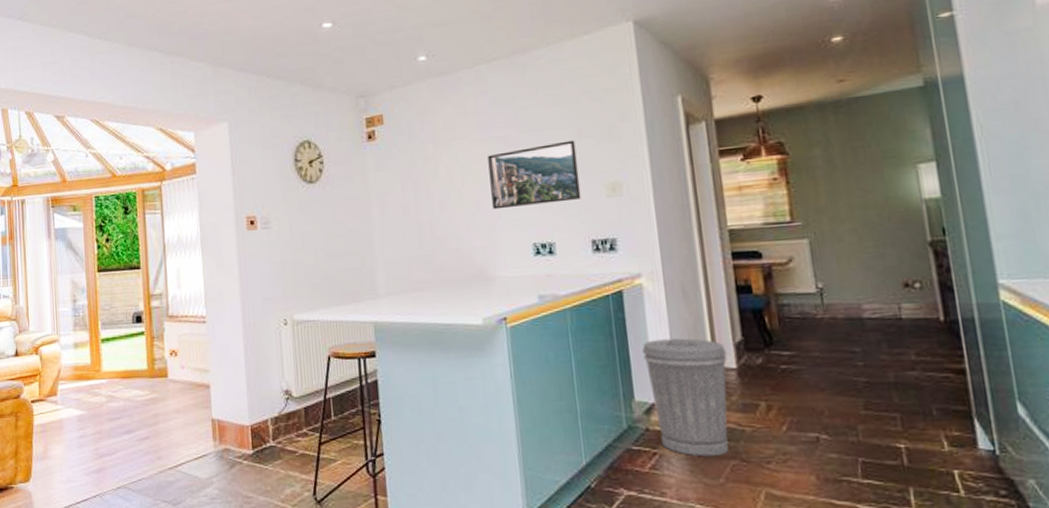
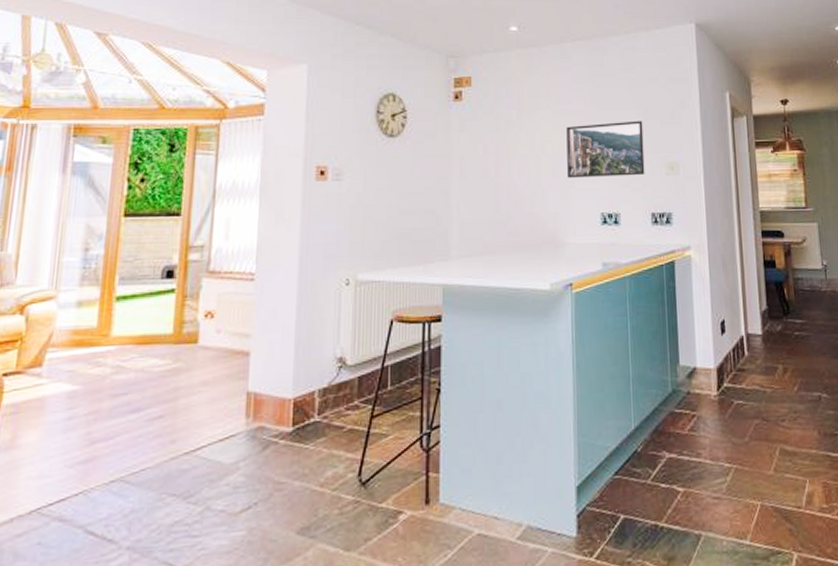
trash can: present [642,338,729,457] -> none [688,306,755,418]

